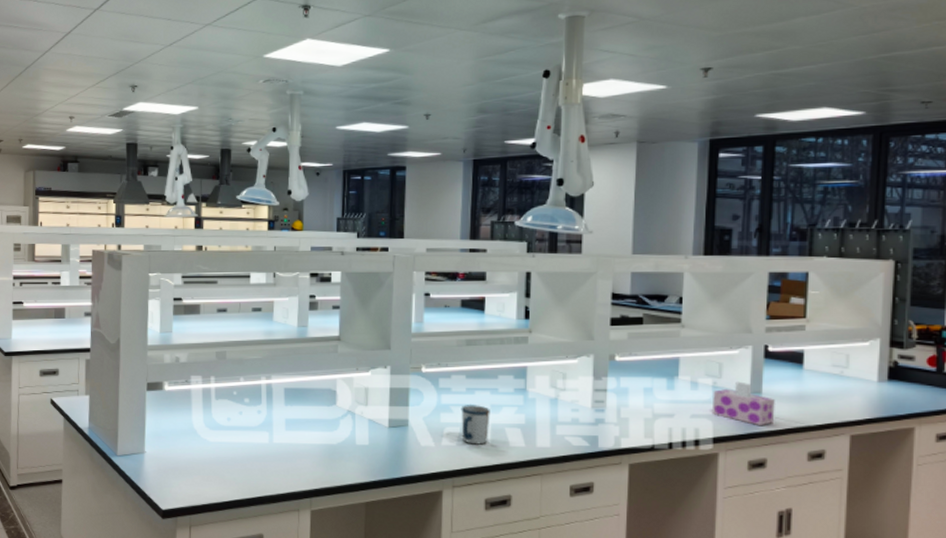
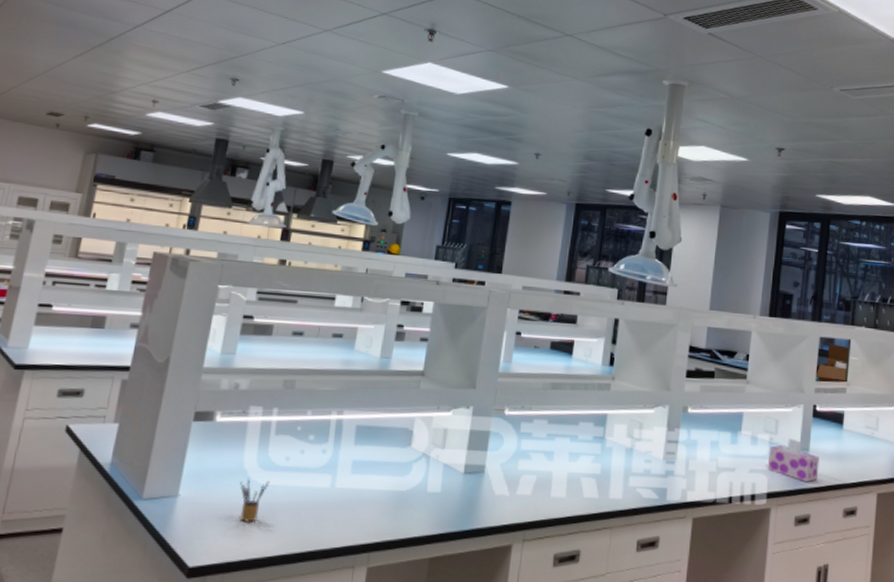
pencil box: none [192,436,217,473] -> present [239,477,270,522]
mug: present [461,405,490,445] -> none [537,451,568,495]

